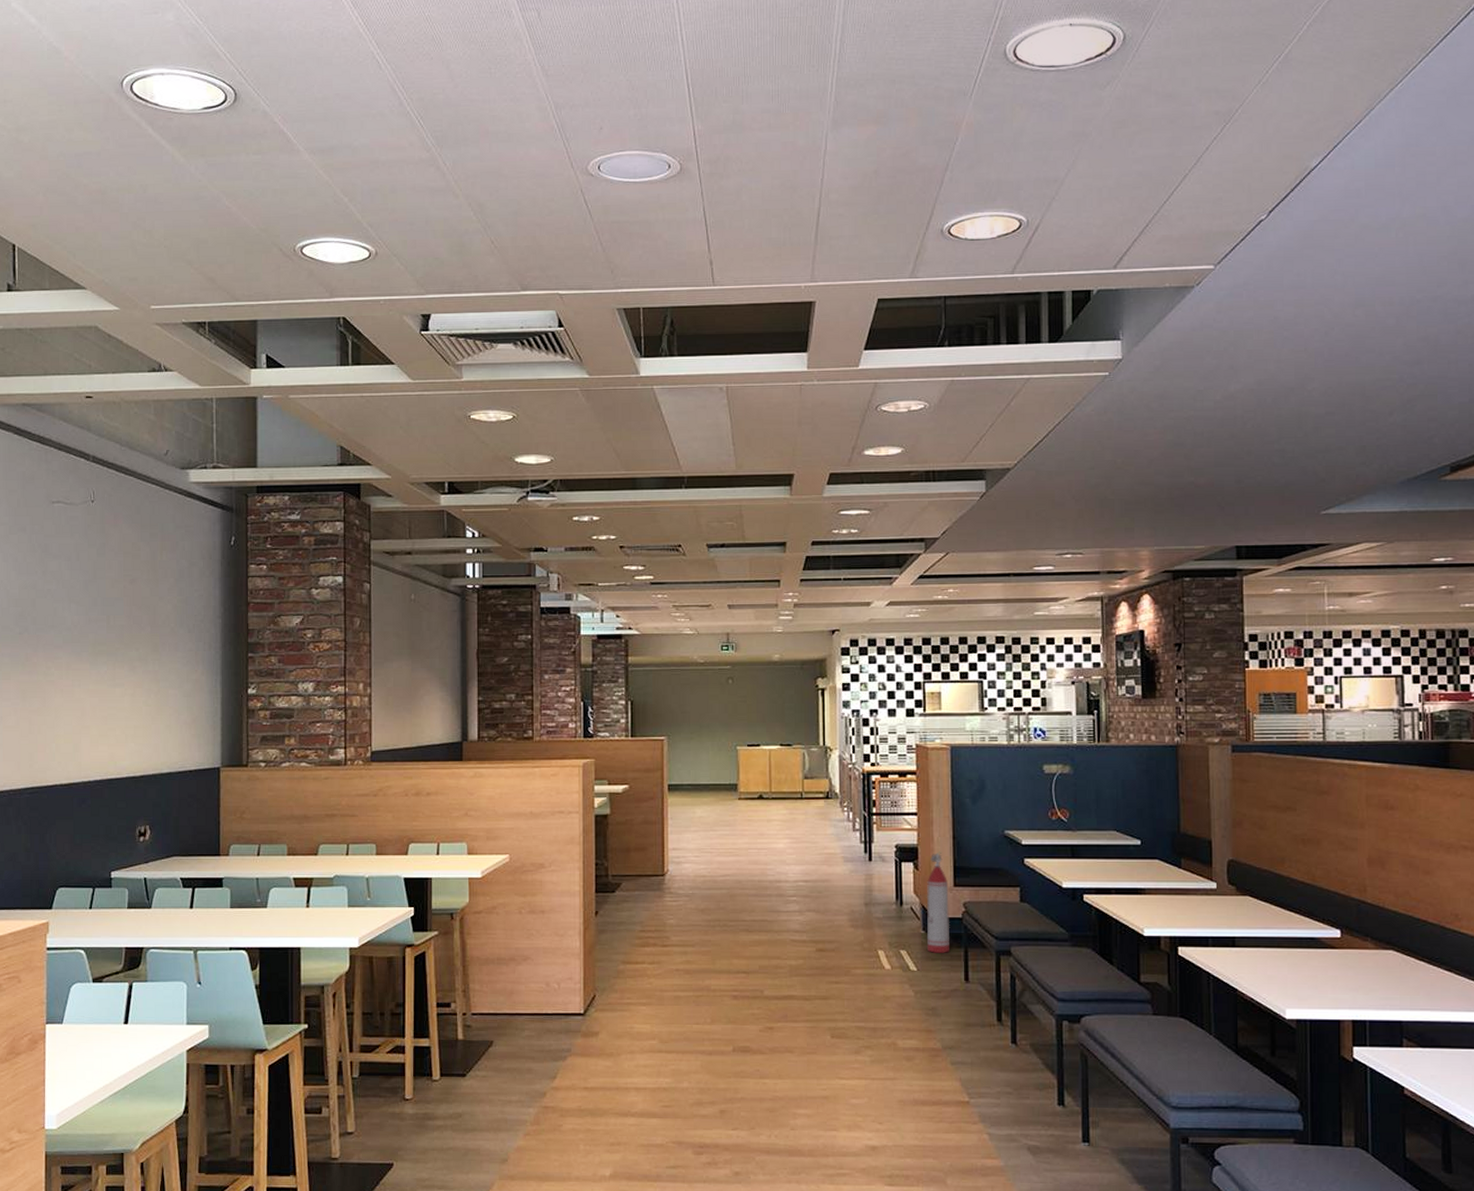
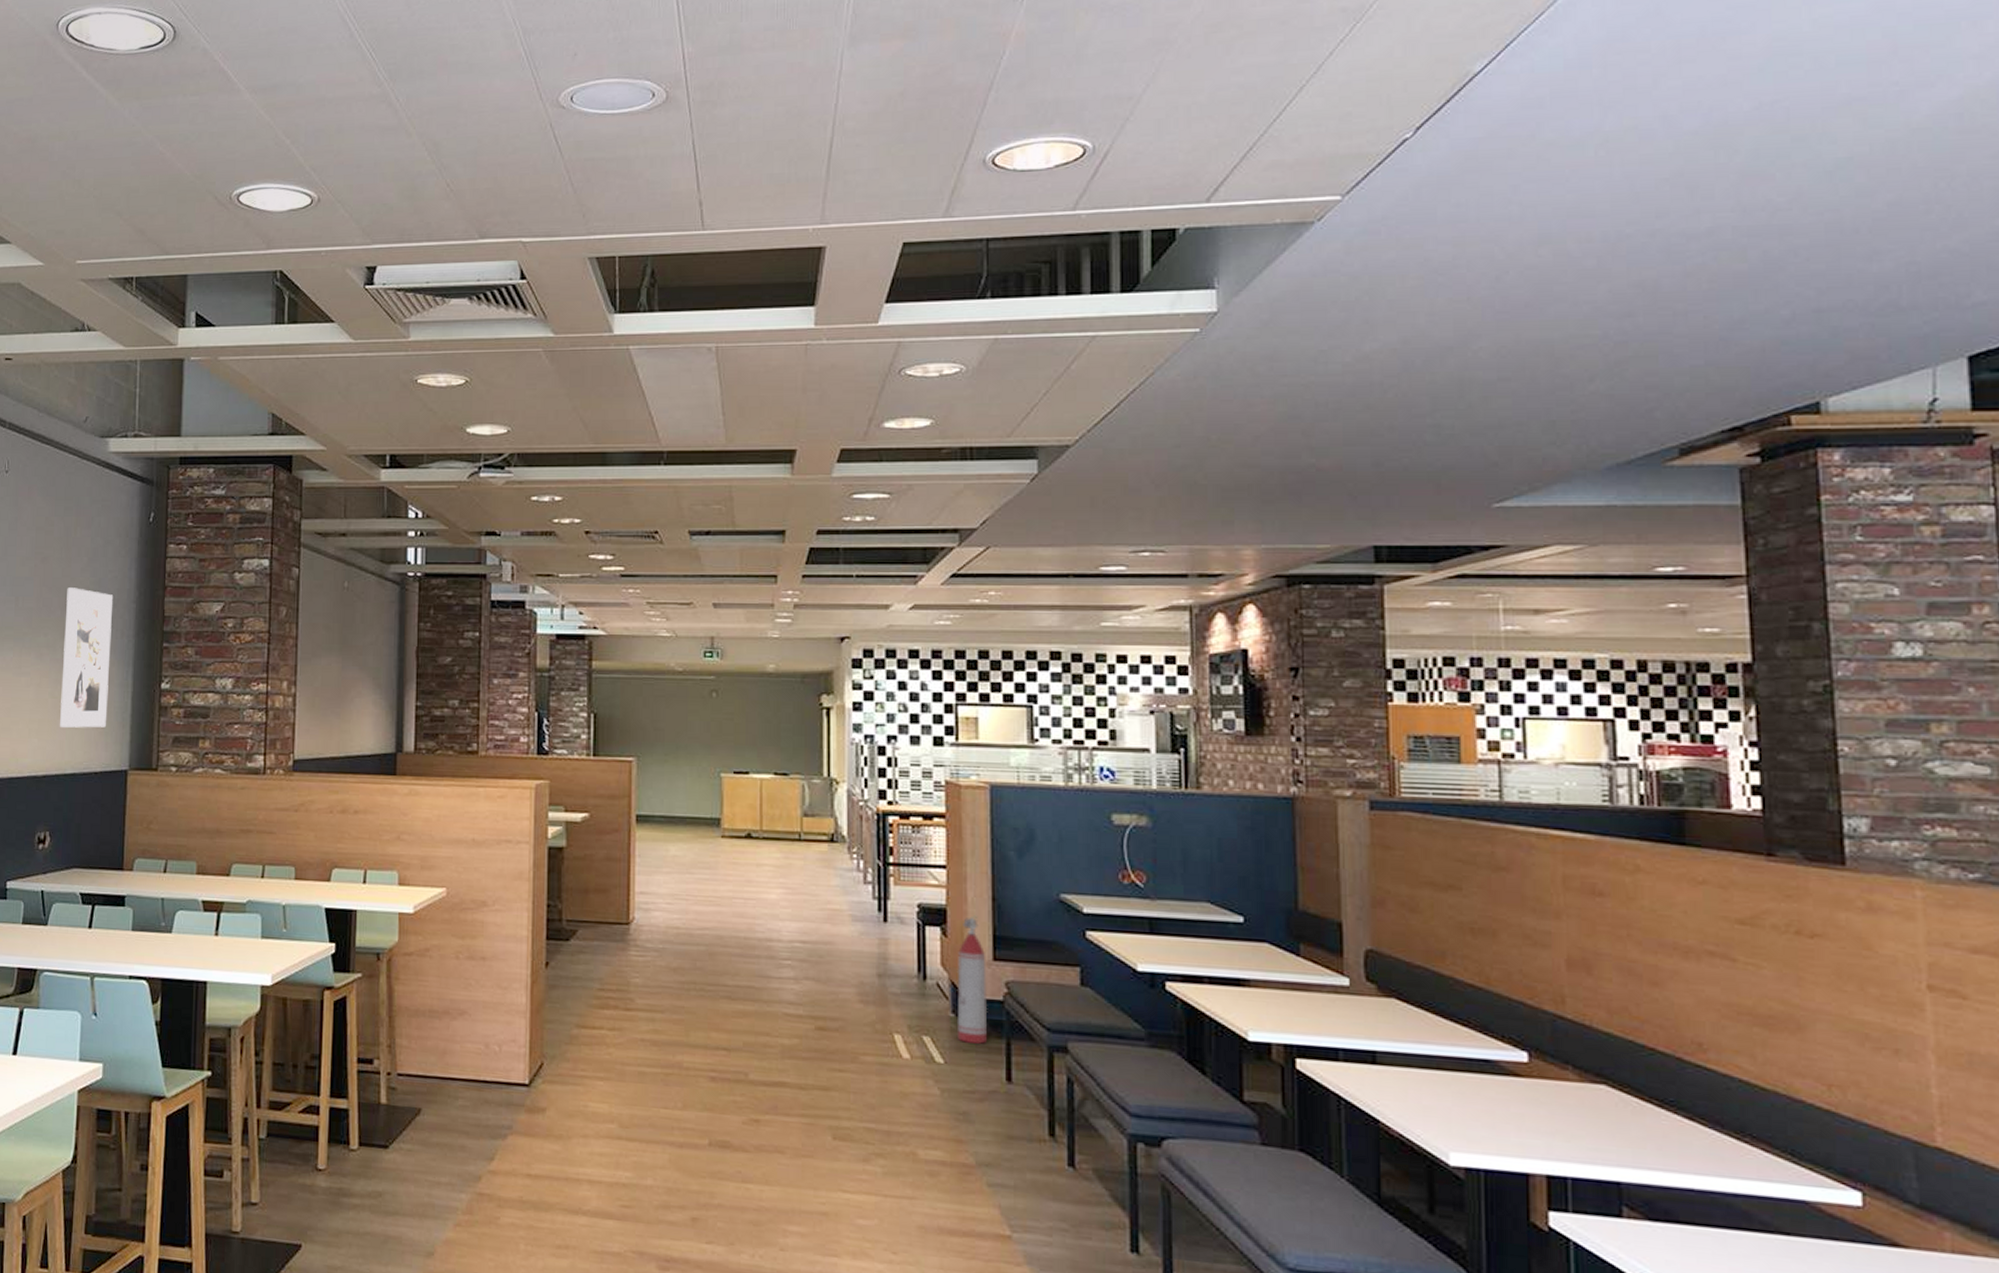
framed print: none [154,606,200,732] -> present [60,587,114,728]

